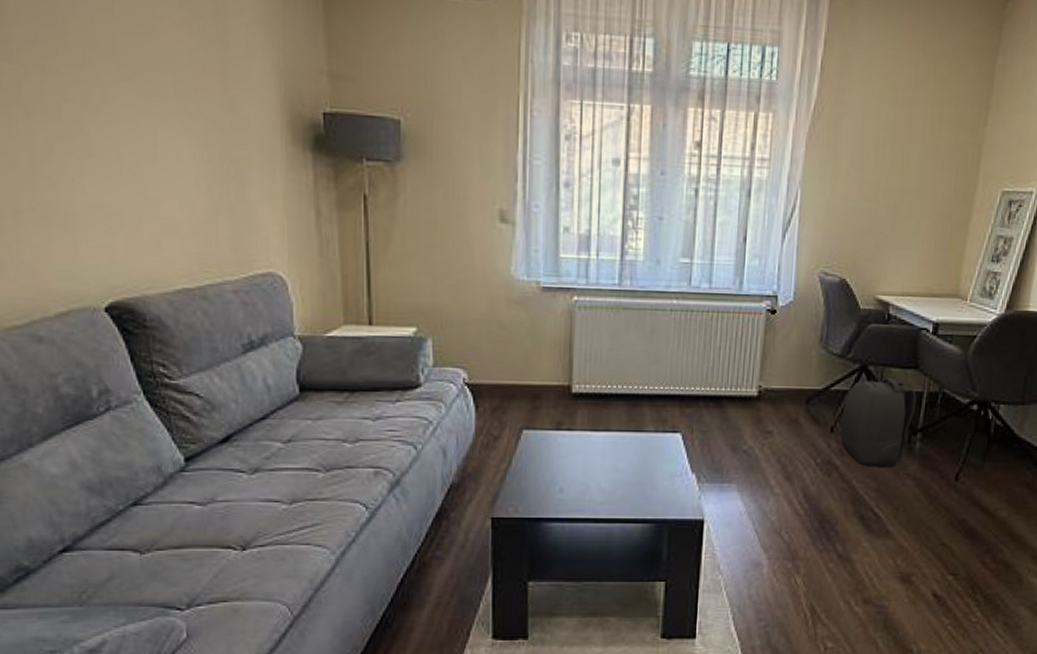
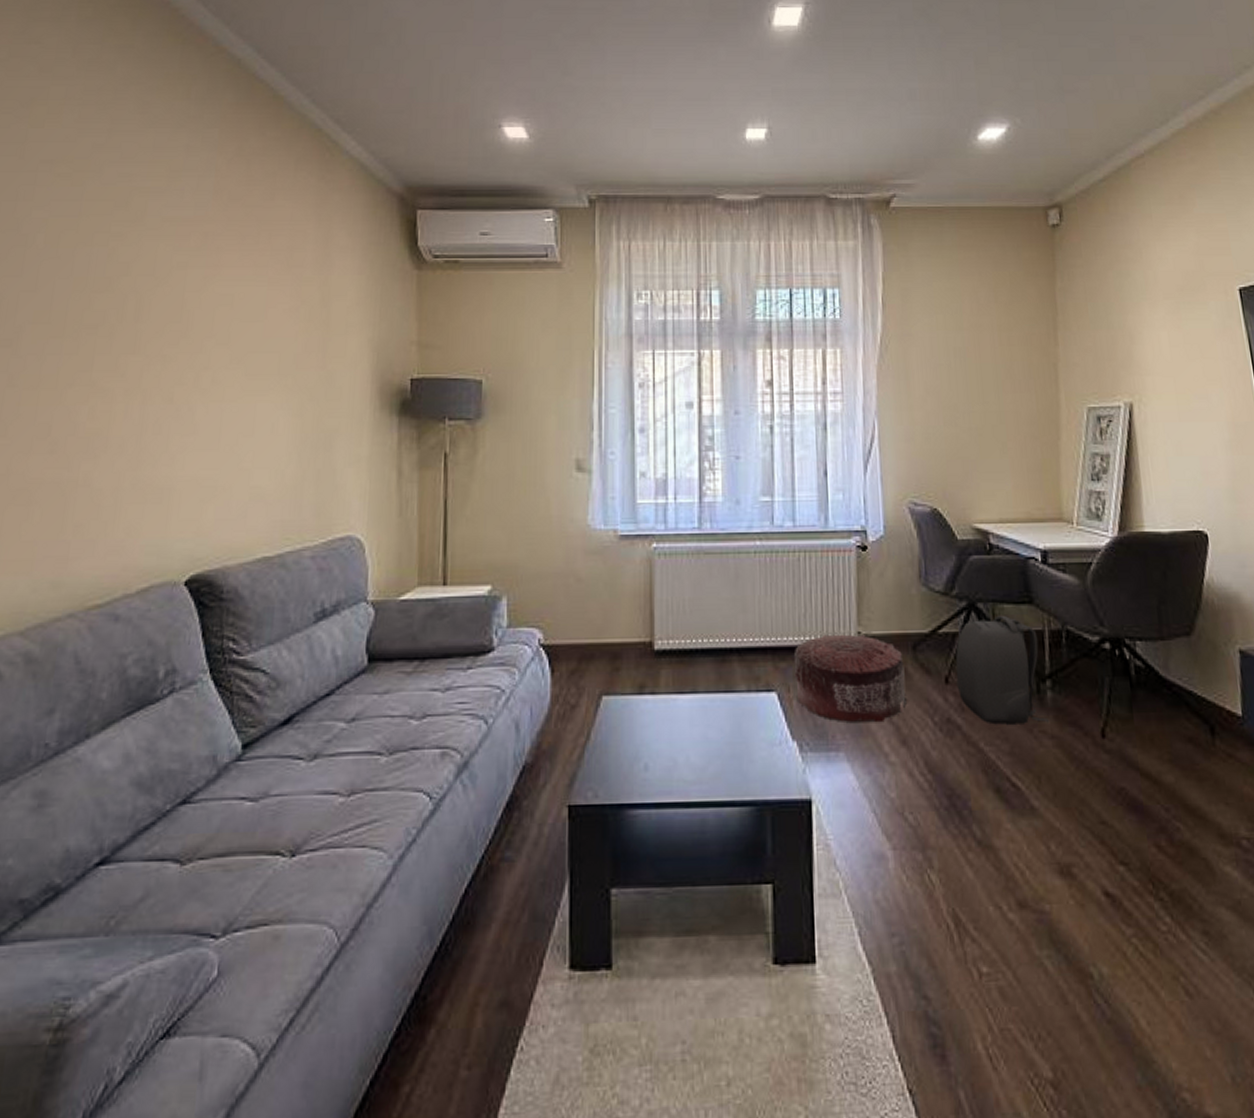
pouf: none [698,386,797,462] -> present [793,633,908,724]

